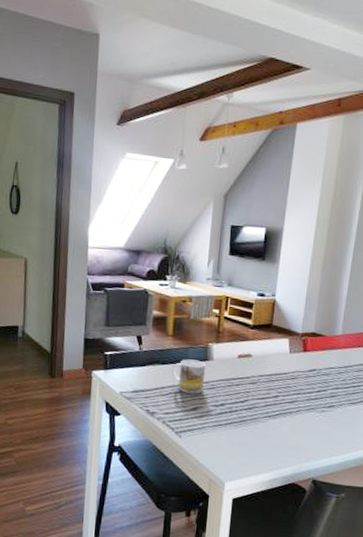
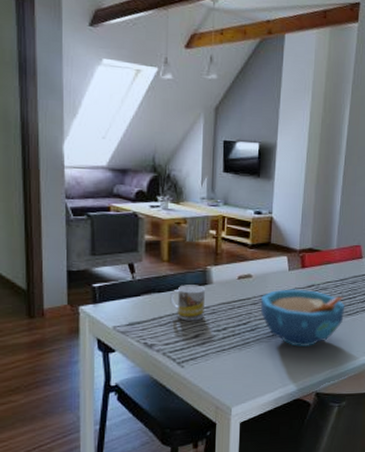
bowl: none [258,371,349,431] -> present [260,289,345,347]

